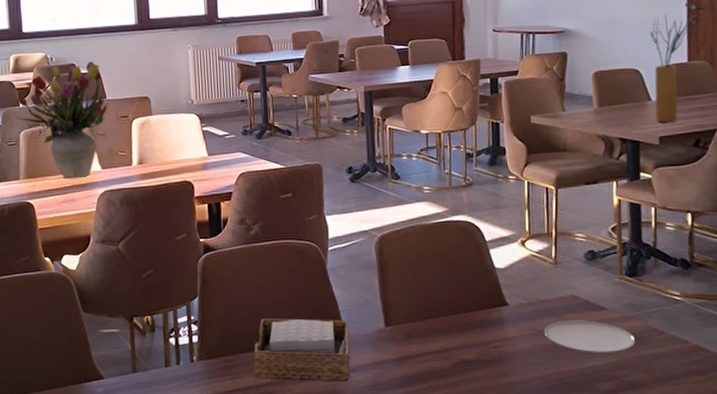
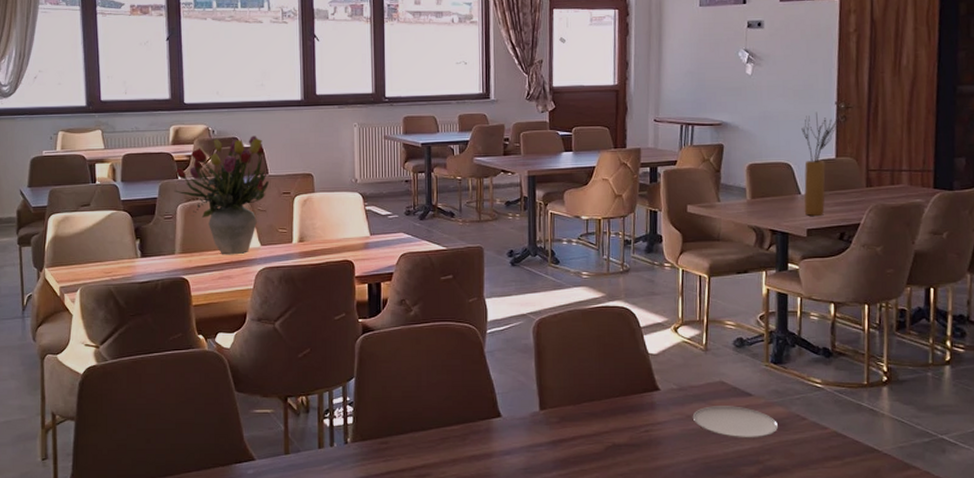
napkin holder: present [253,318,351,382] -> none [408,400,506,465]

